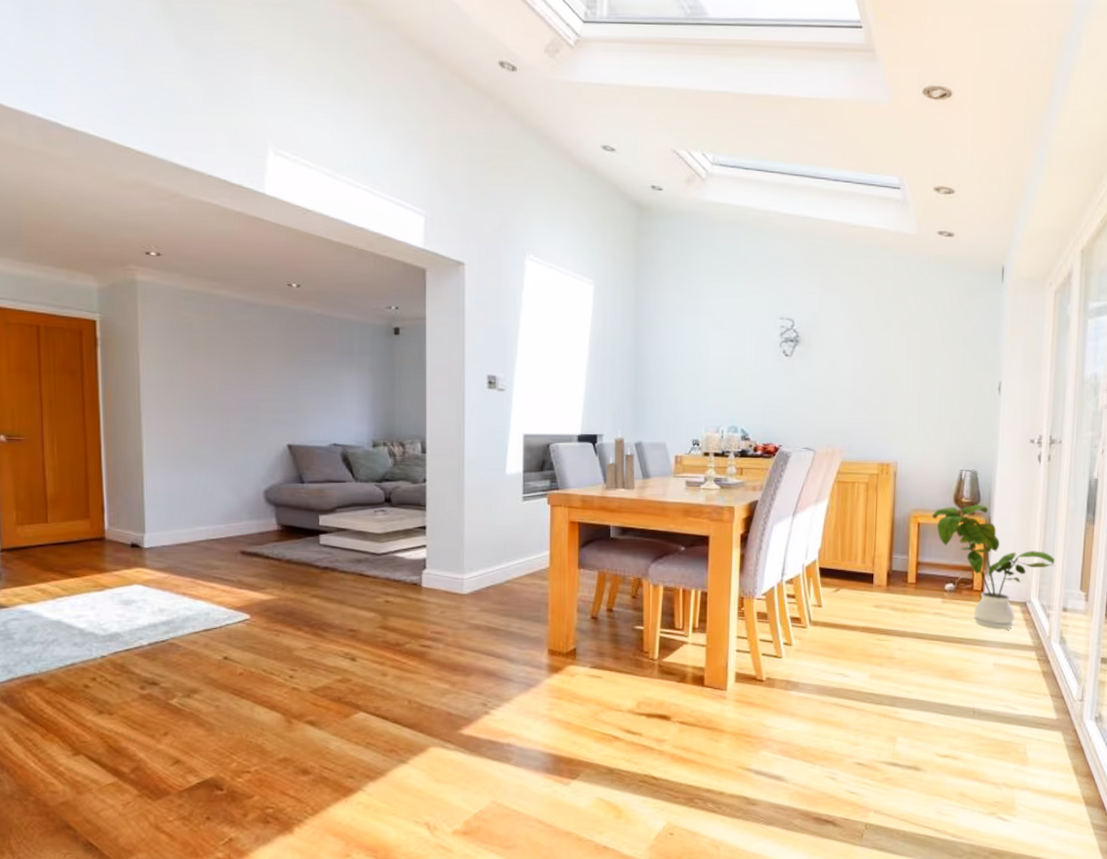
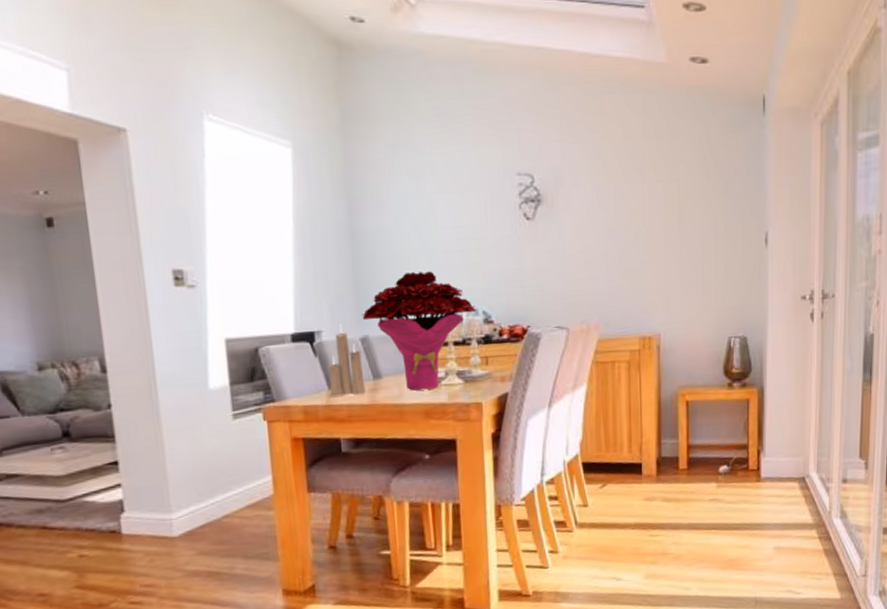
flower bouquet: none [638,392,736,491] -> present [362,271,477,391]
house plant: present [932,505,1056,630] -> none [701,374,834,510]

